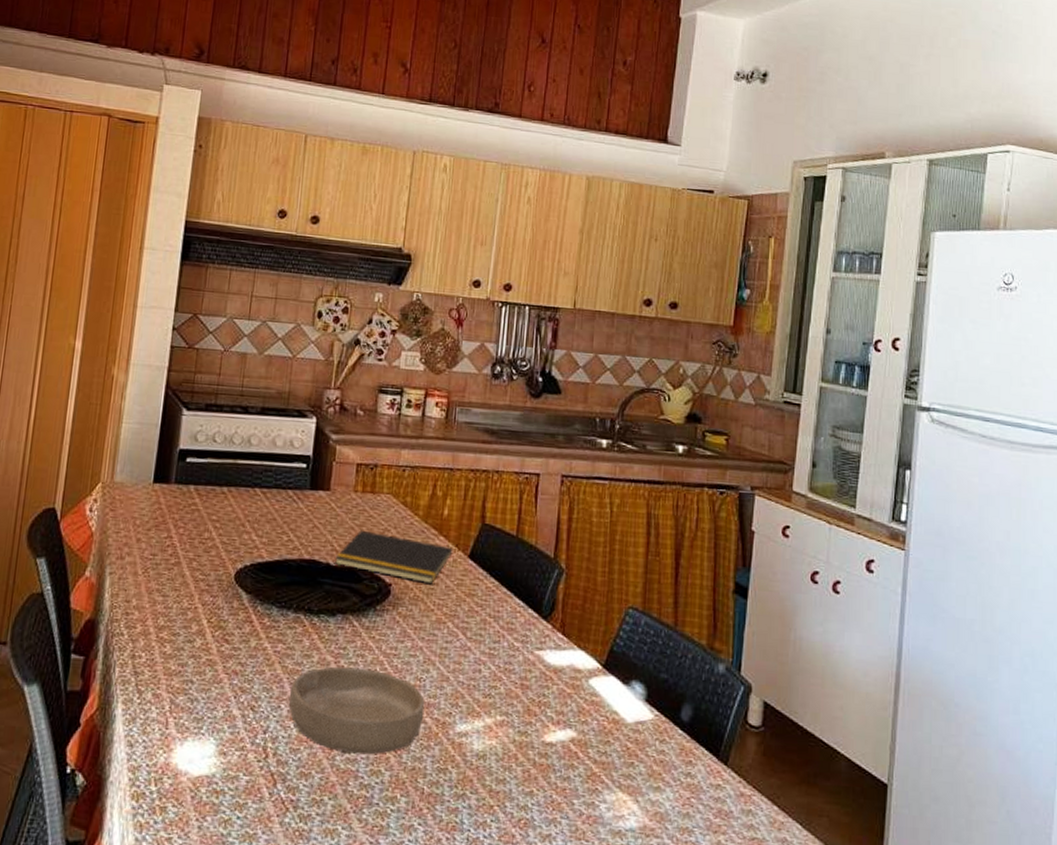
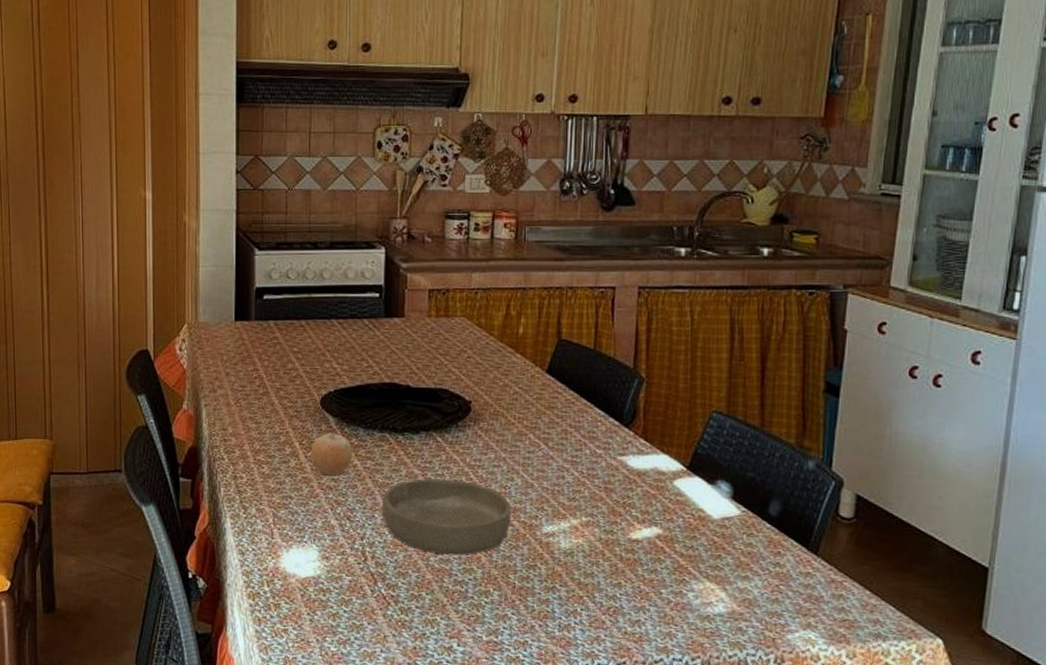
fruit: none [218,606,265,659] -> present [311,428,353,476]
notepad: present [335,530,453,583] -> none [415,352,530,399]

